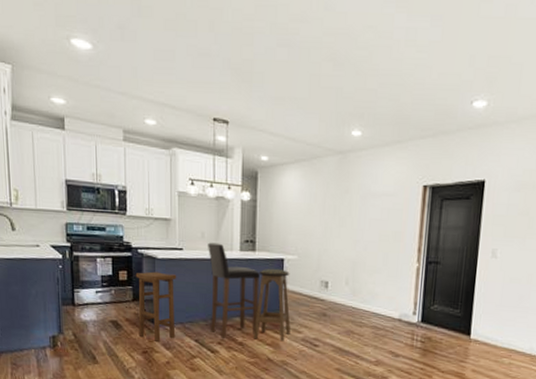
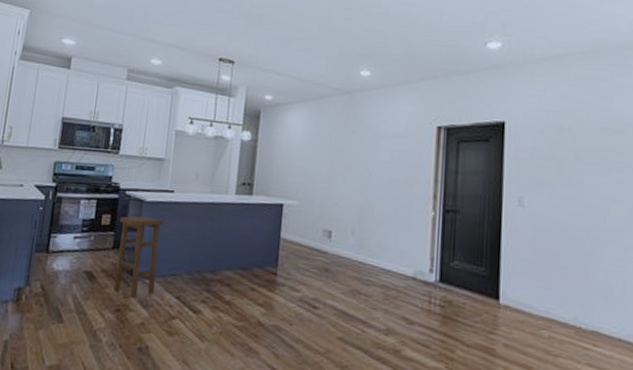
bar stool: present [208,242,260,340] -> none [194,184,256,297]
stool: present [253,268,291,342] -> none [242,214,289,302]

